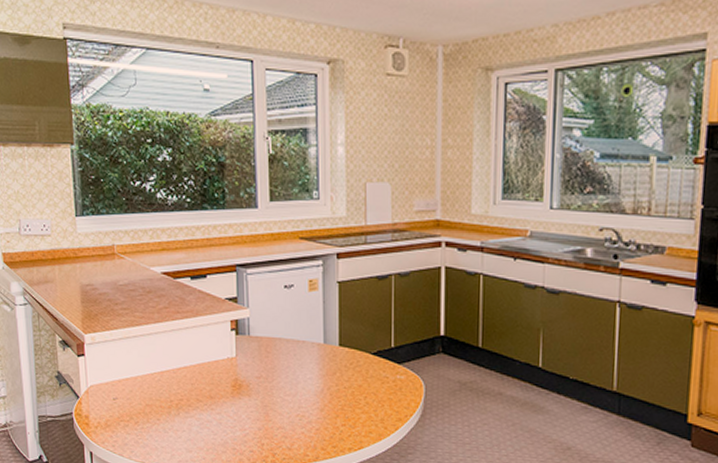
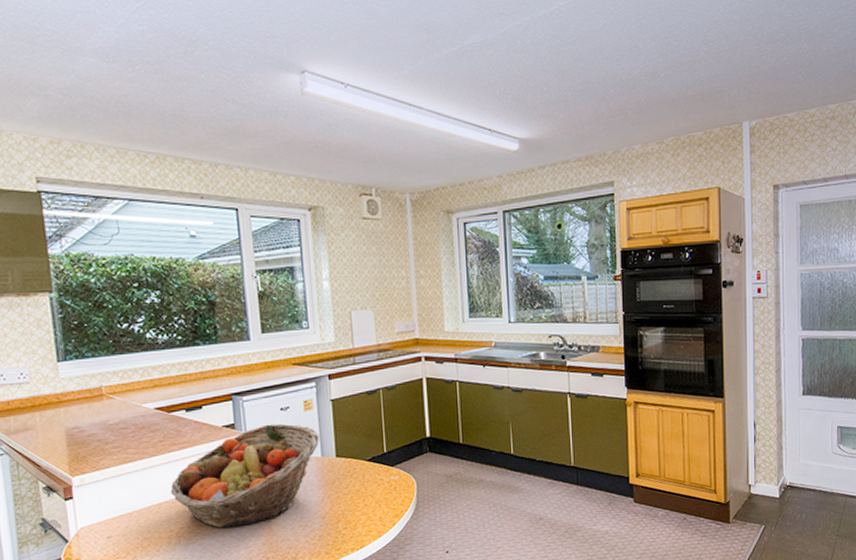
fruit basket: none [172,301,323,407] -> present [170,423,320,528]

